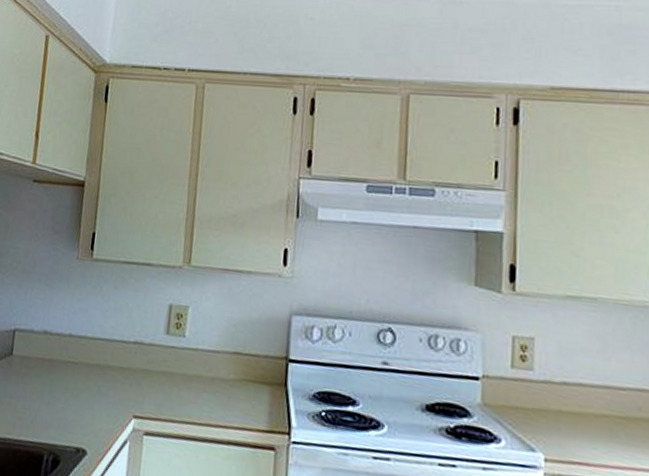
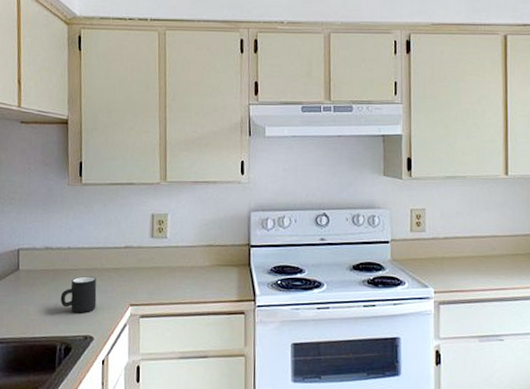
mug: none [53,372,97,419] -> present [60,276,97,313]

